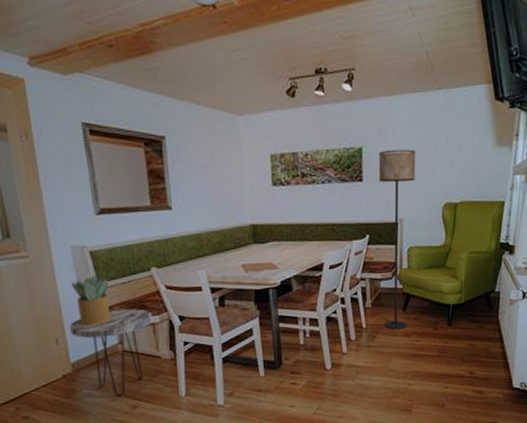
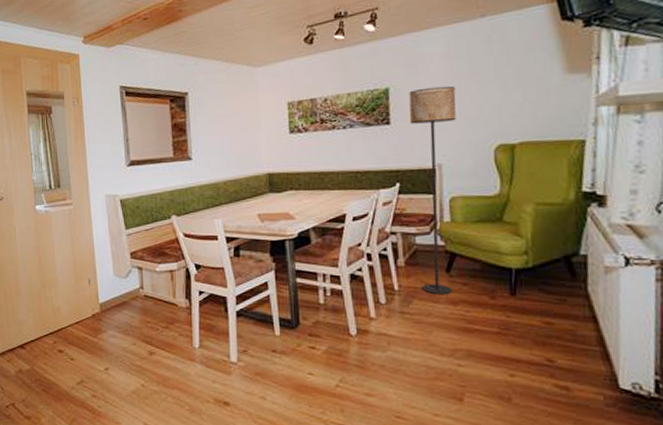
side table: present [69,309,152,397] -> none [100,255,171,342]
potted plant: present [71,275,111,326] -> none [104,221,135,269]

